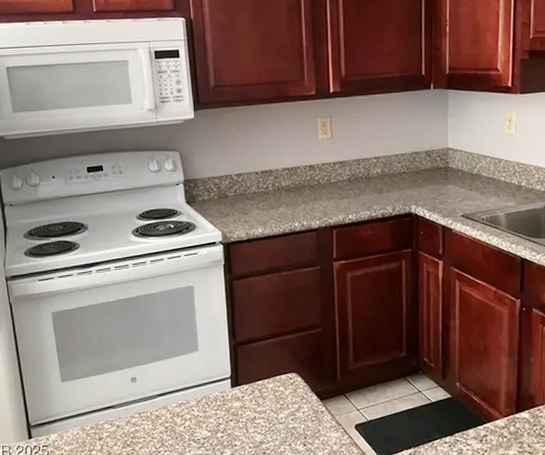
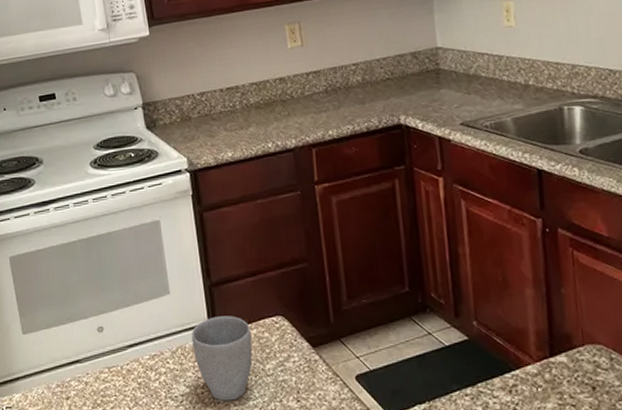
mug: none [216,371,269,444] -> present [191,315,253,401]

